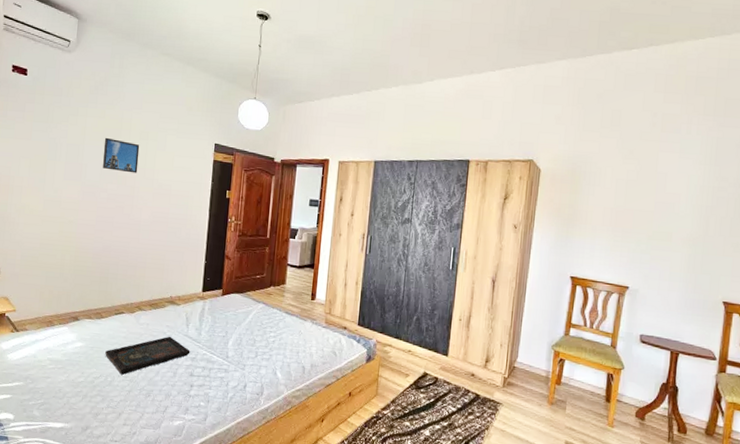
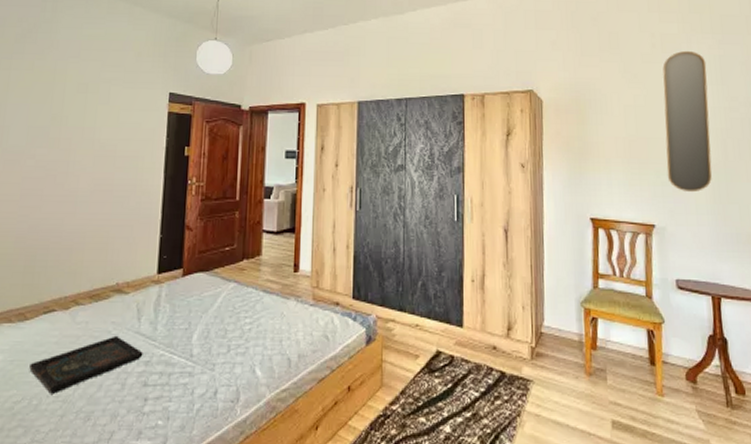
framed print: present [103,137,140,174] -> none [30,93,77,134]
home mirror: none [647,131,703,262] -> present [662,50,712,193]

